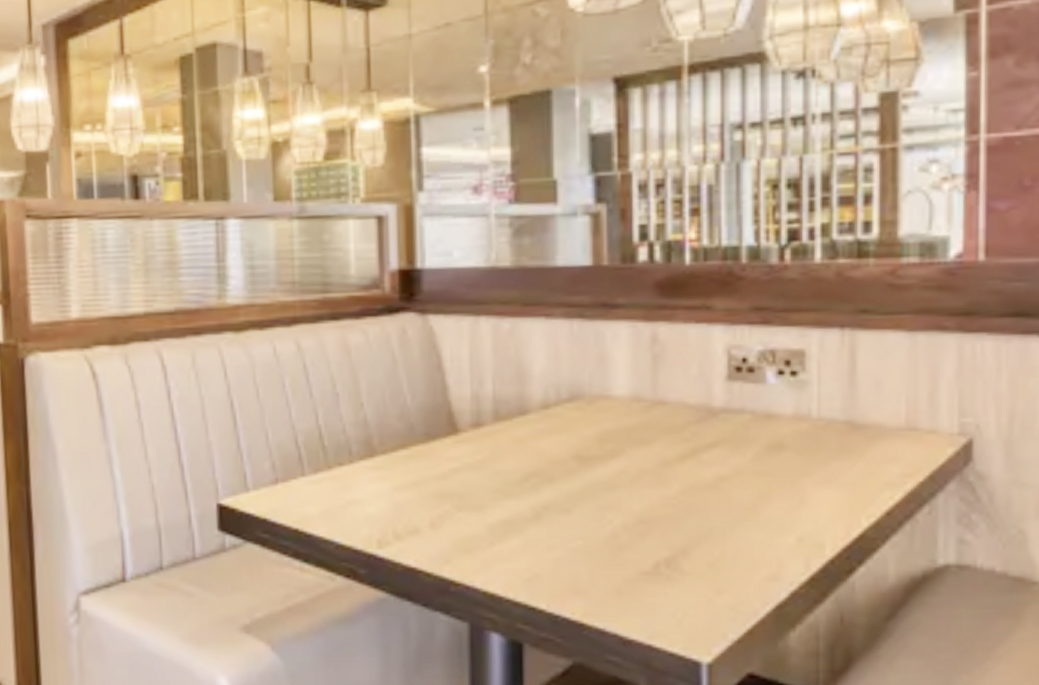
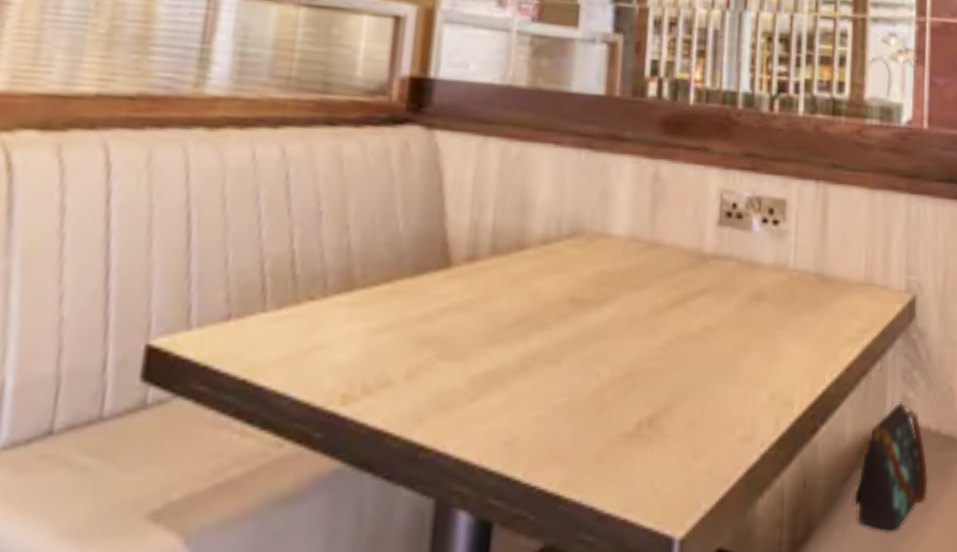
handbag: none [902,544,993,667] -> present [854,402,929,532]

